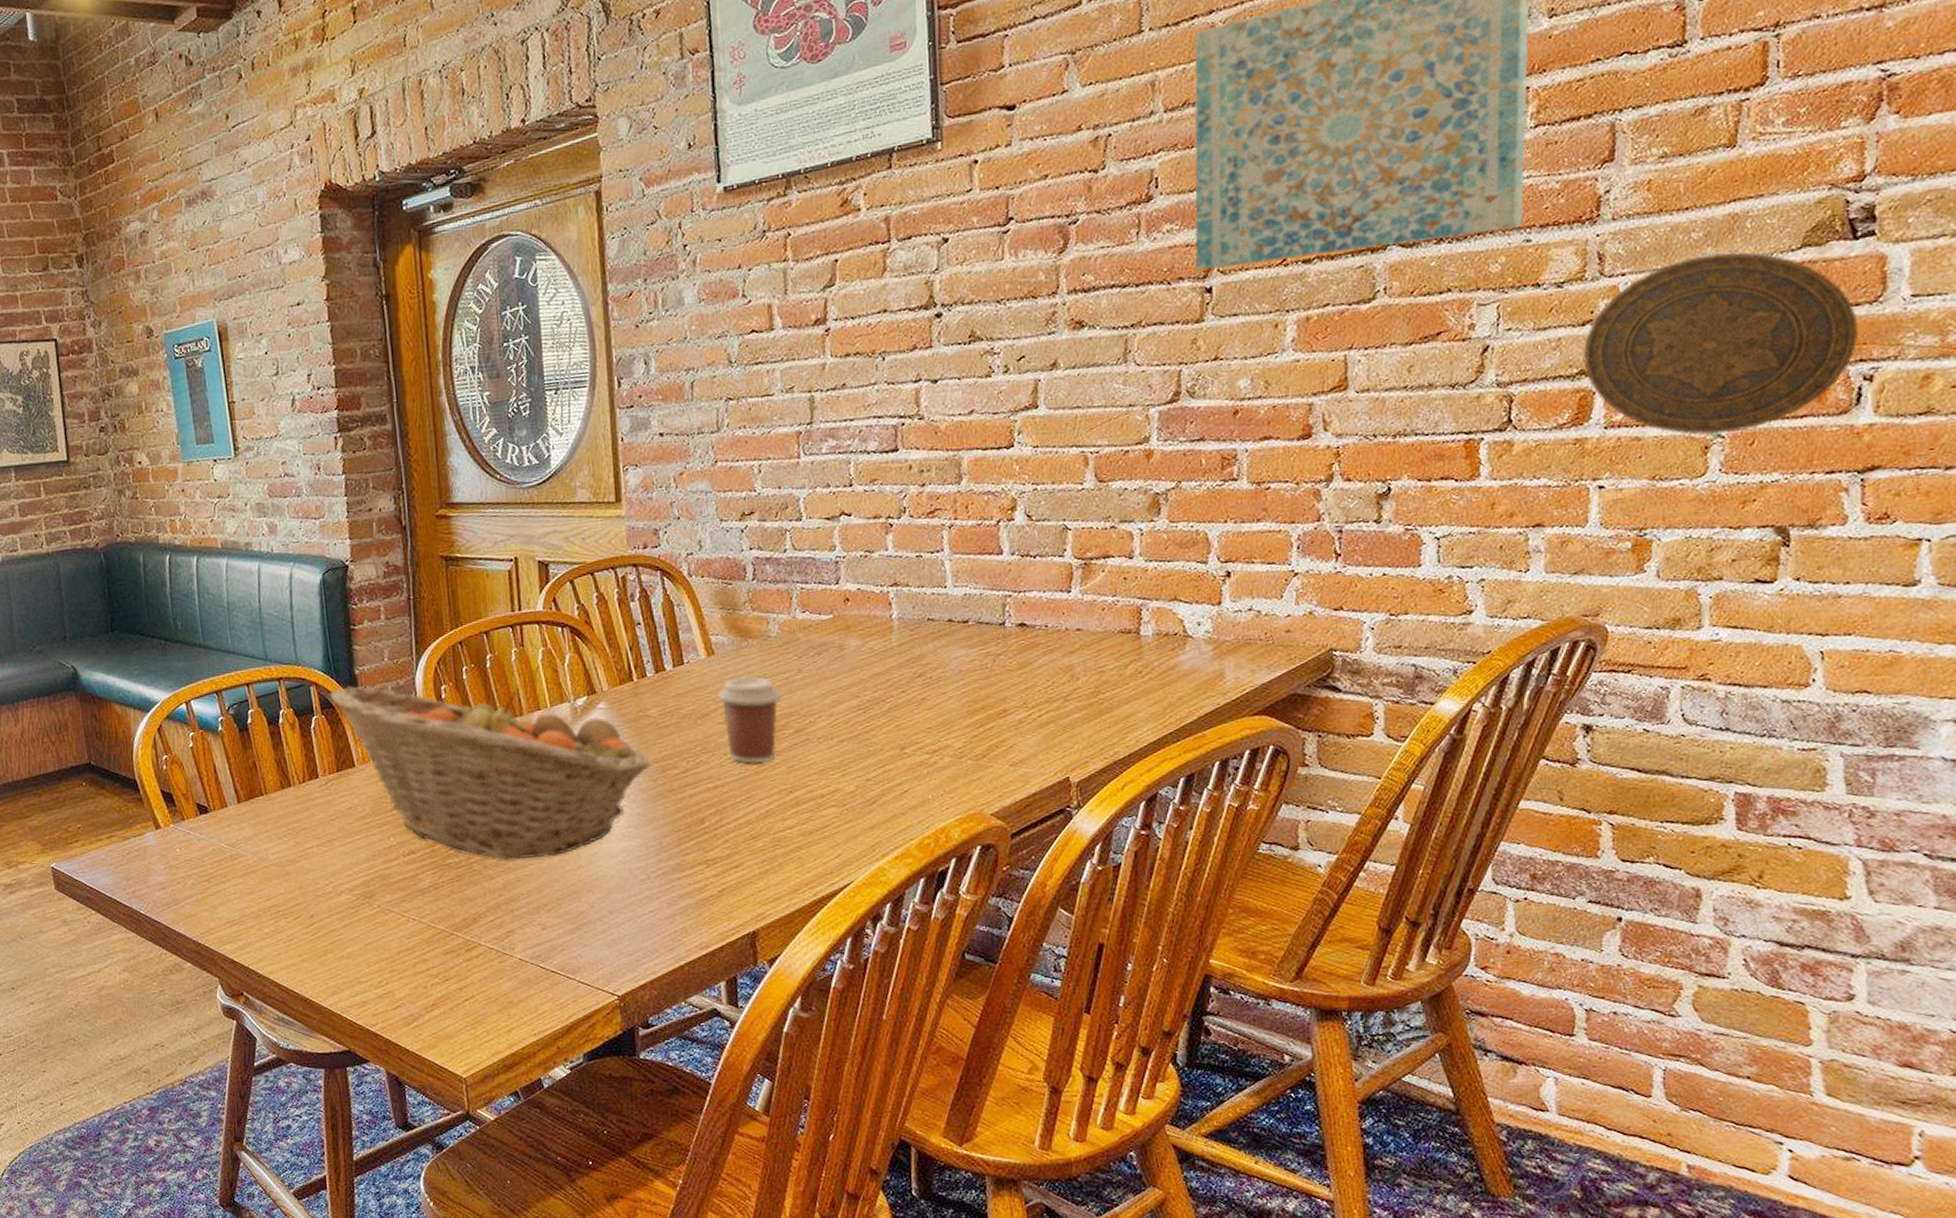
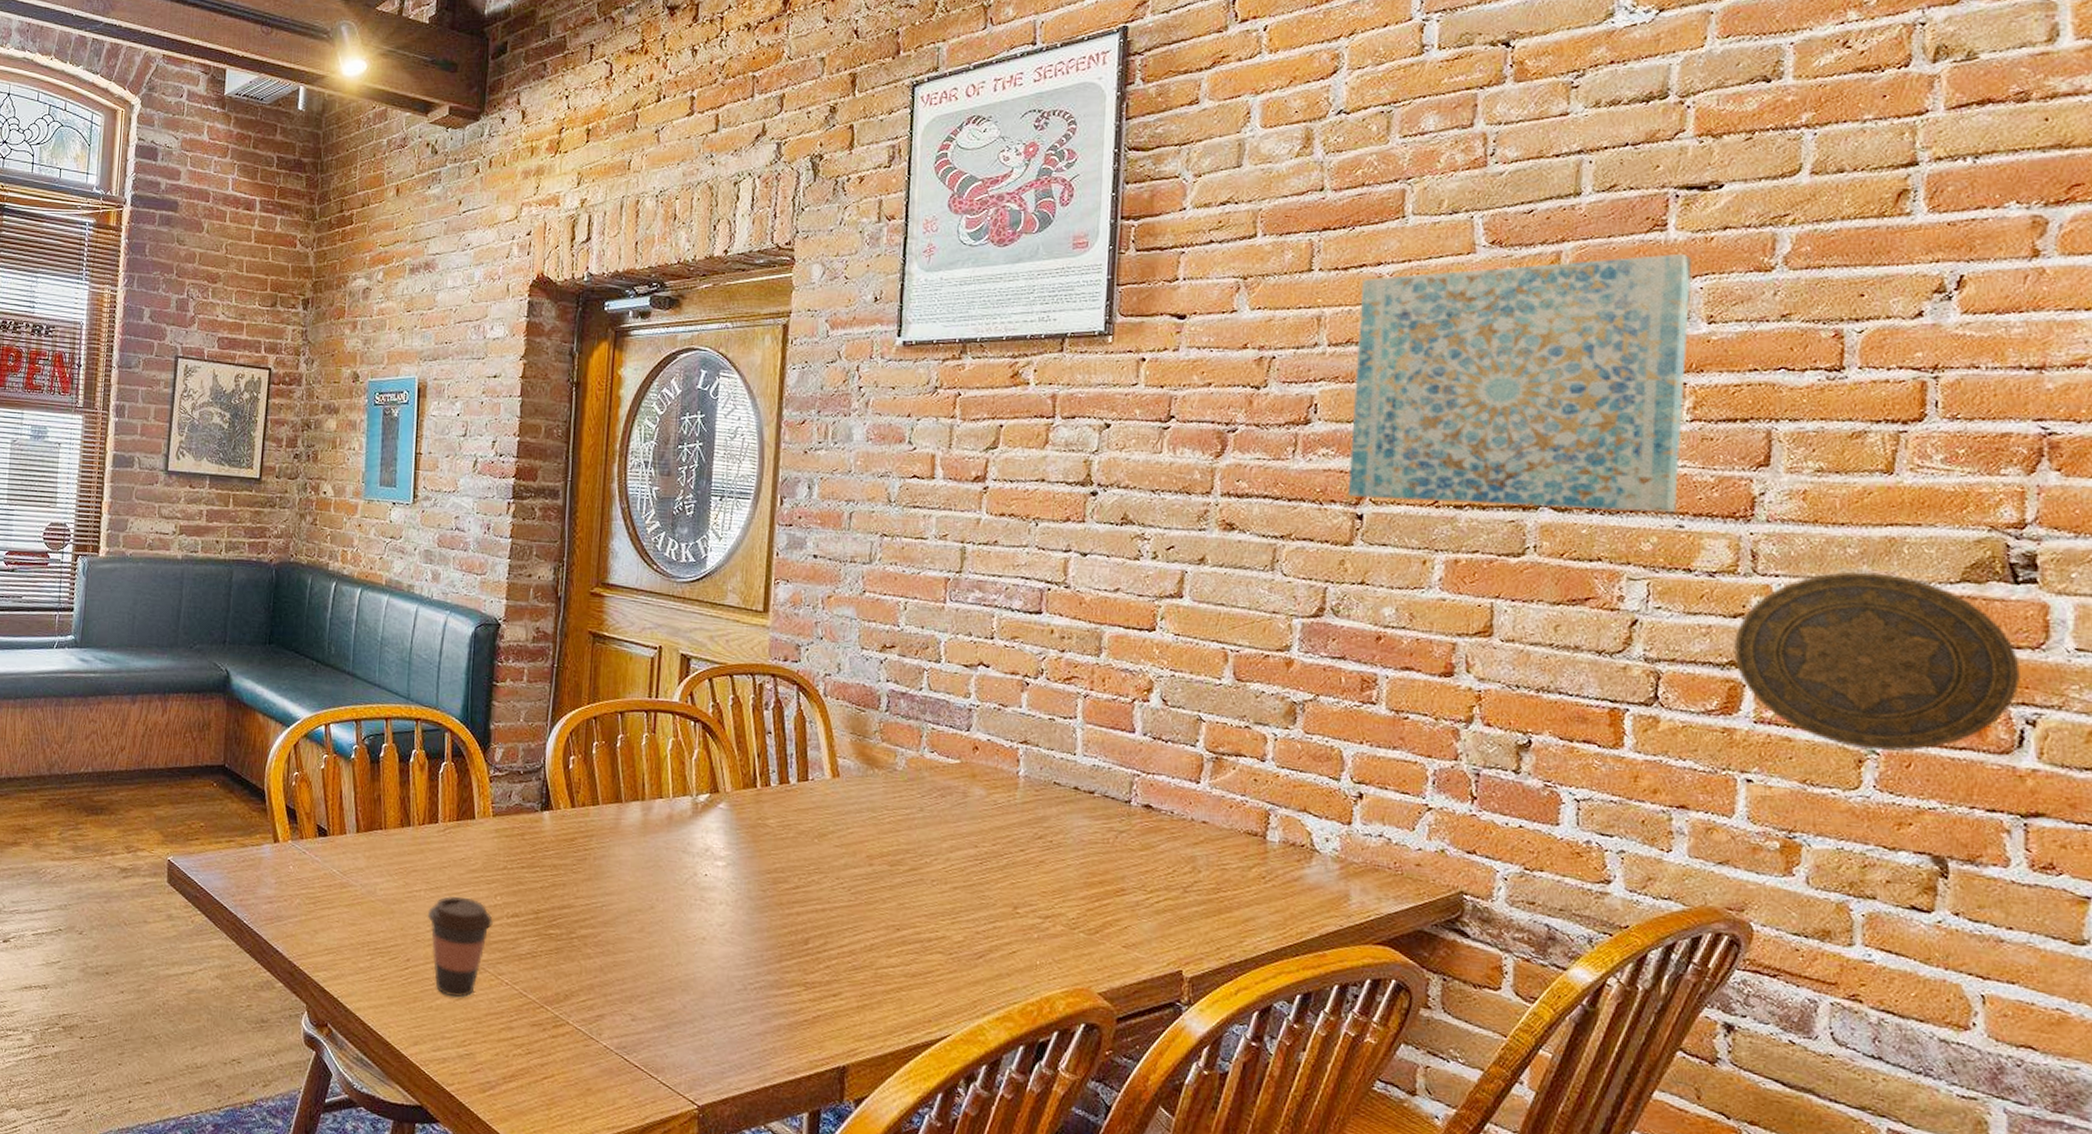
coffee cup: none [324,845,390,942] -> present [428,896,493,997]
fruit basket: present [329,686,651,860] -> none [462,739,763,947]
coffee cup: present [717,677,781,763] -> none [837,804,900,894]

